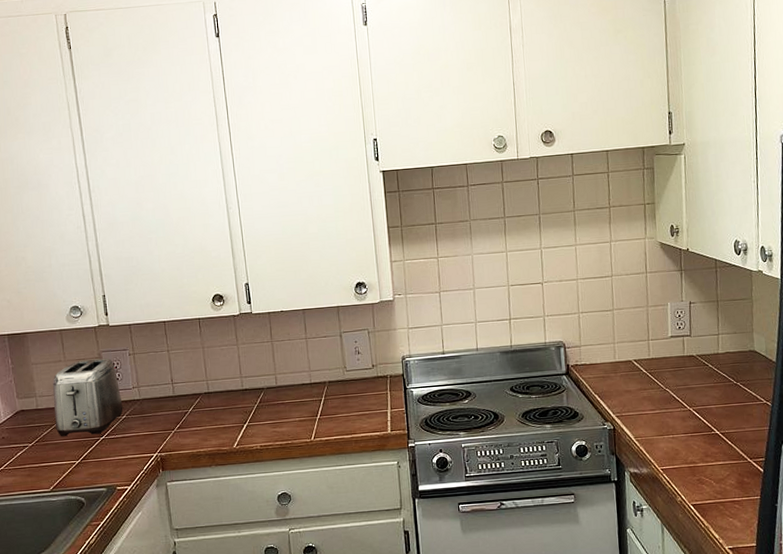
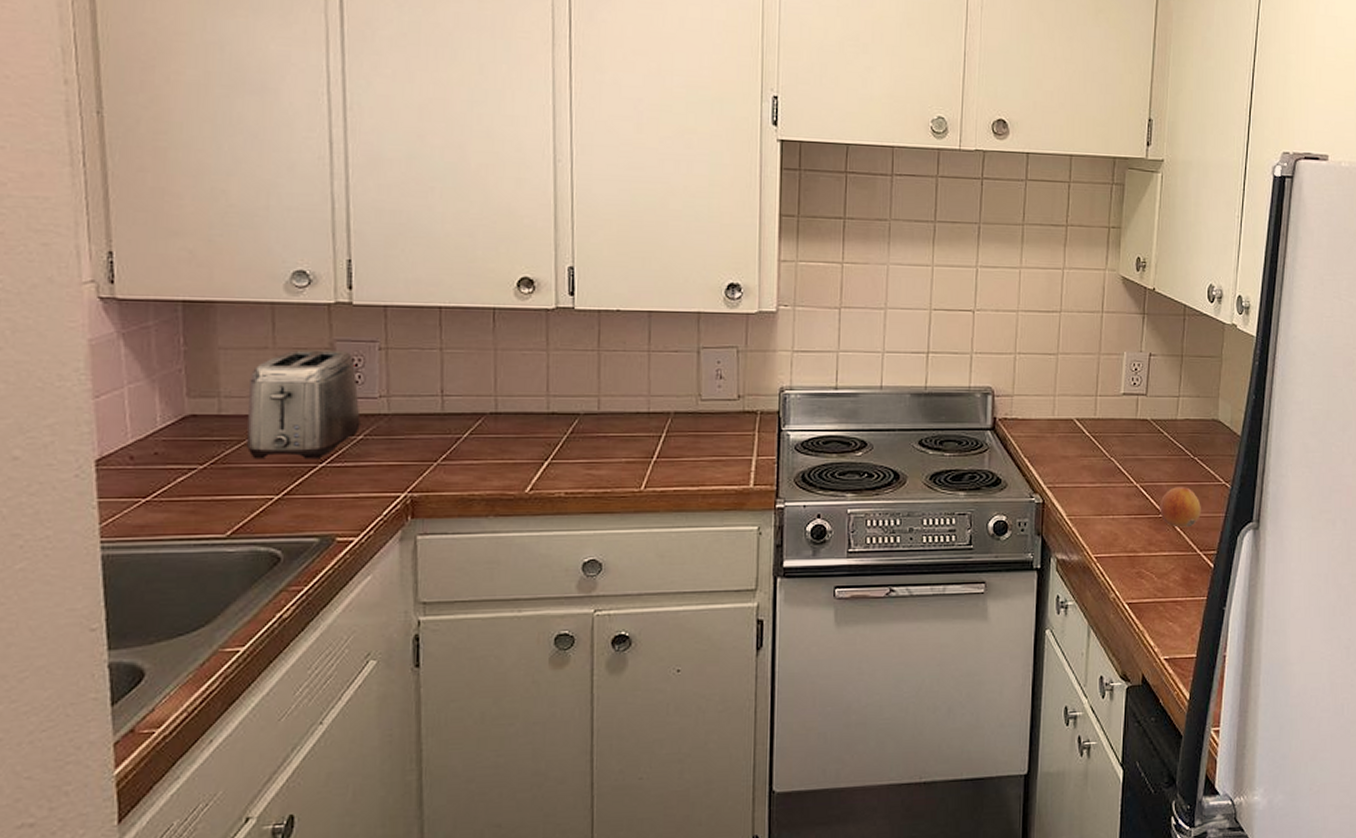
fruit: none [711,407,748,441] -> present [1160,487,1201,528]

